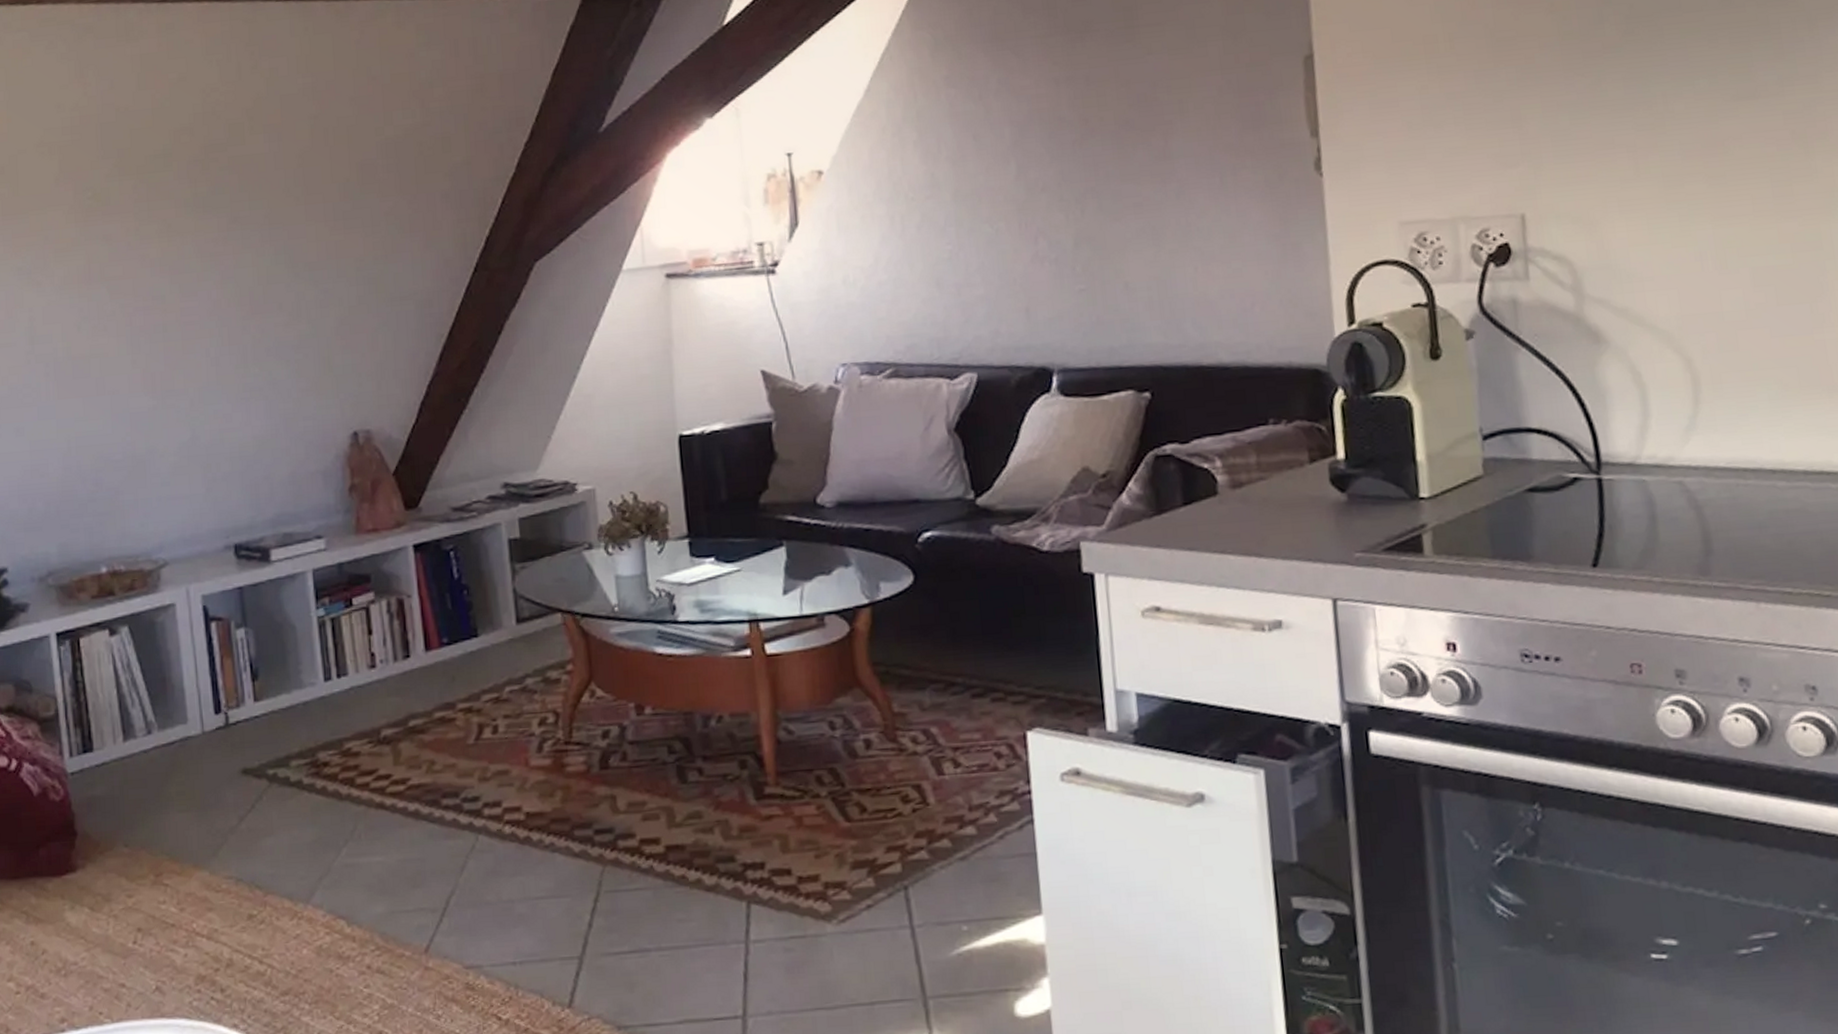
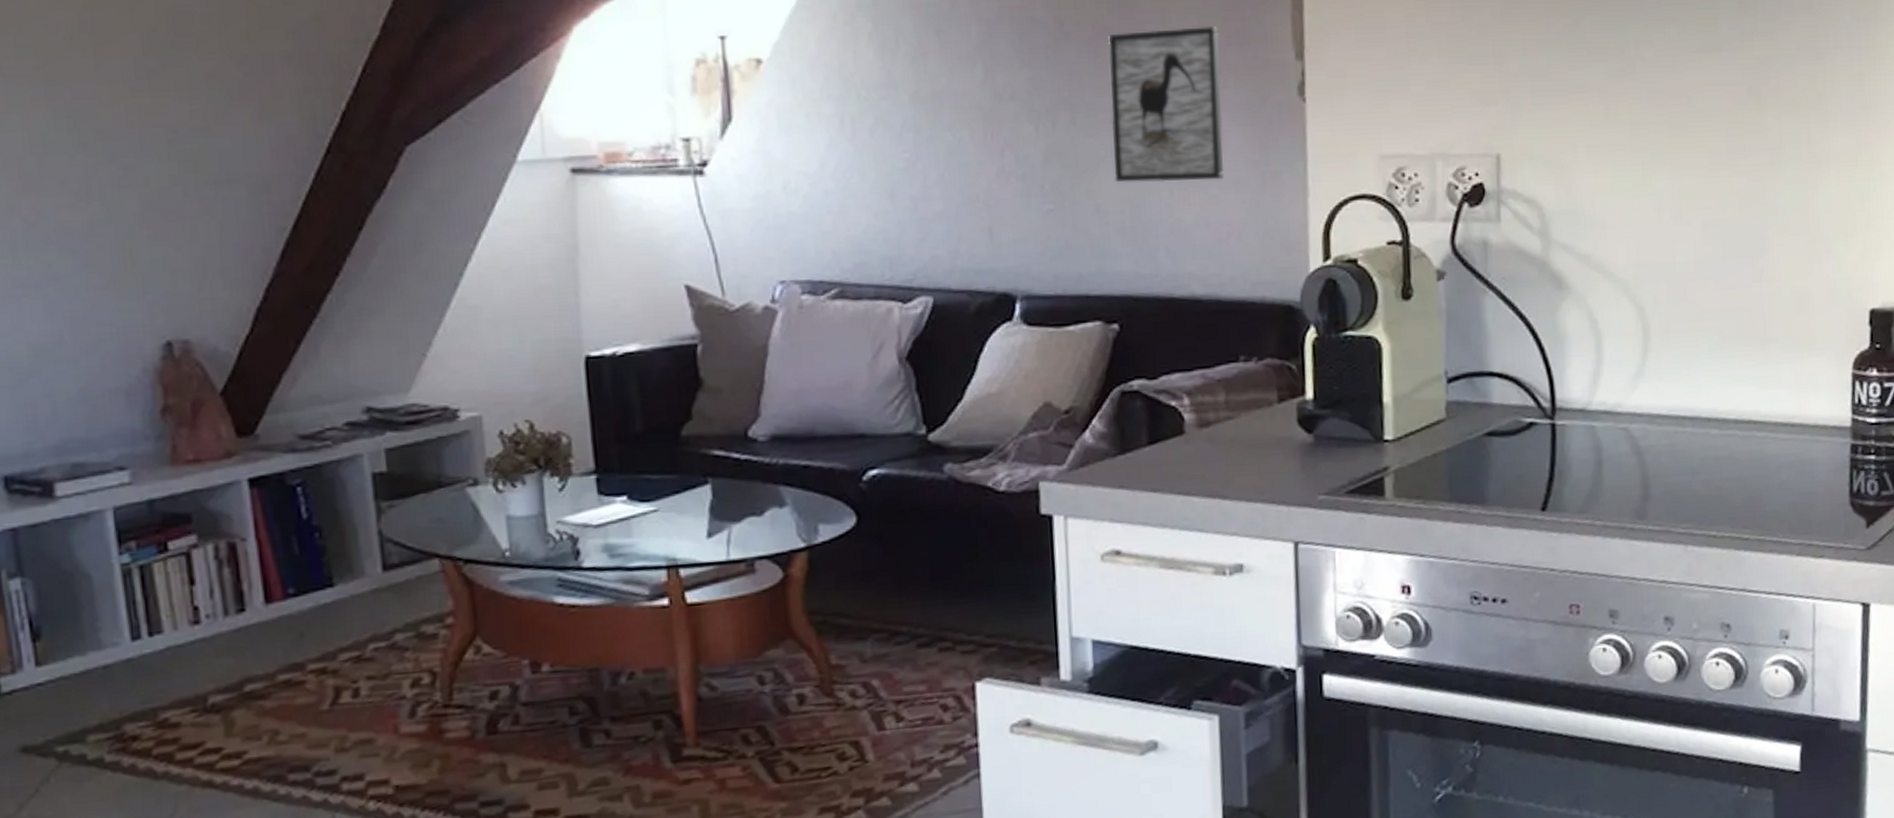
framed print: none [1130,112,1246,261] -> present [1107,25,1224,183]

